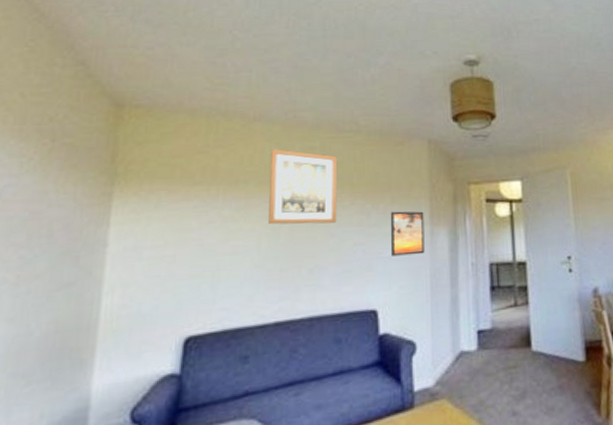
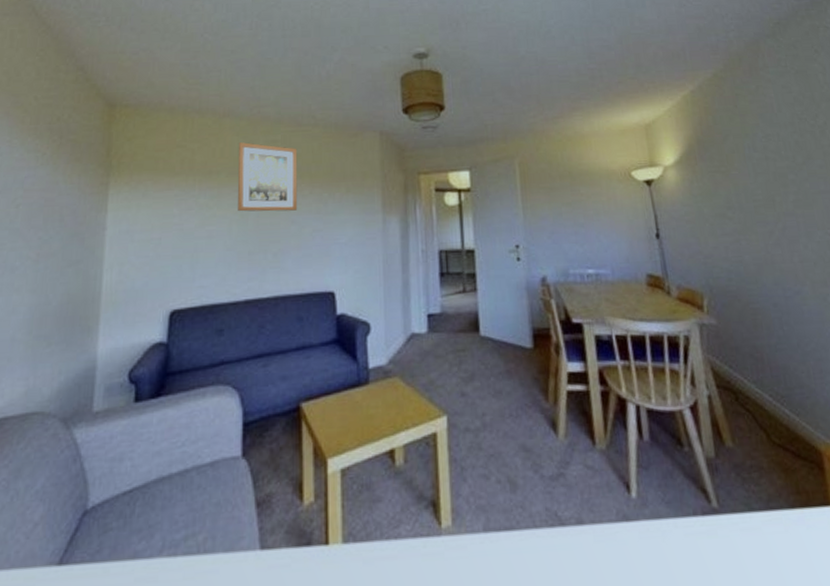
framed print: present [390,211,425,256] -> none [345,200,378,242]

